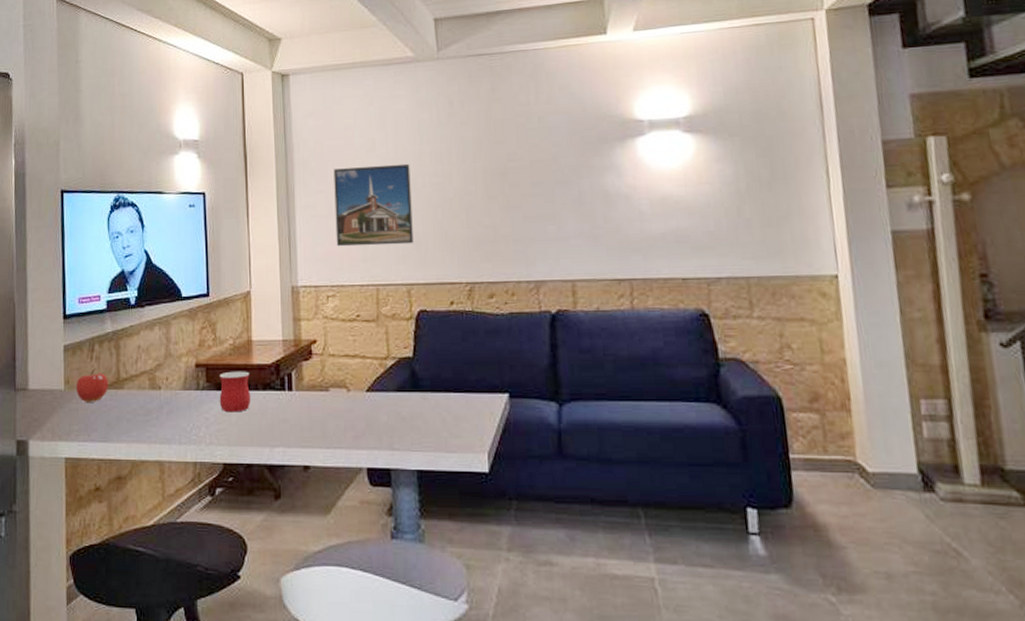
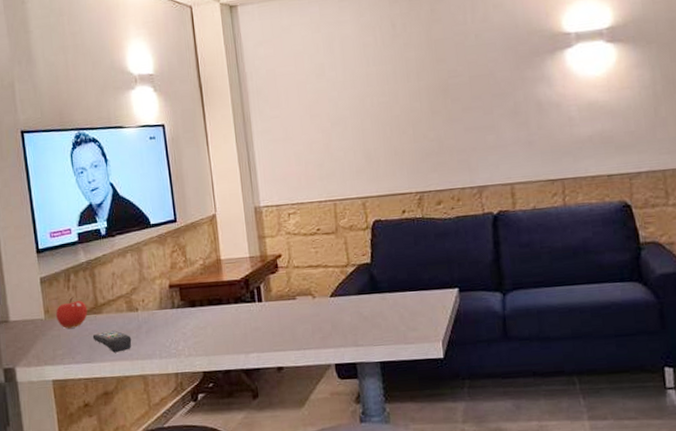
remote control: none [111,409,151,433] -> present [92,330,132,353]
mug: present [219,371,251,413] -> none [192,287,225,327]
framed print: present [334,163,414,247] -> none [286,85,366,168]

